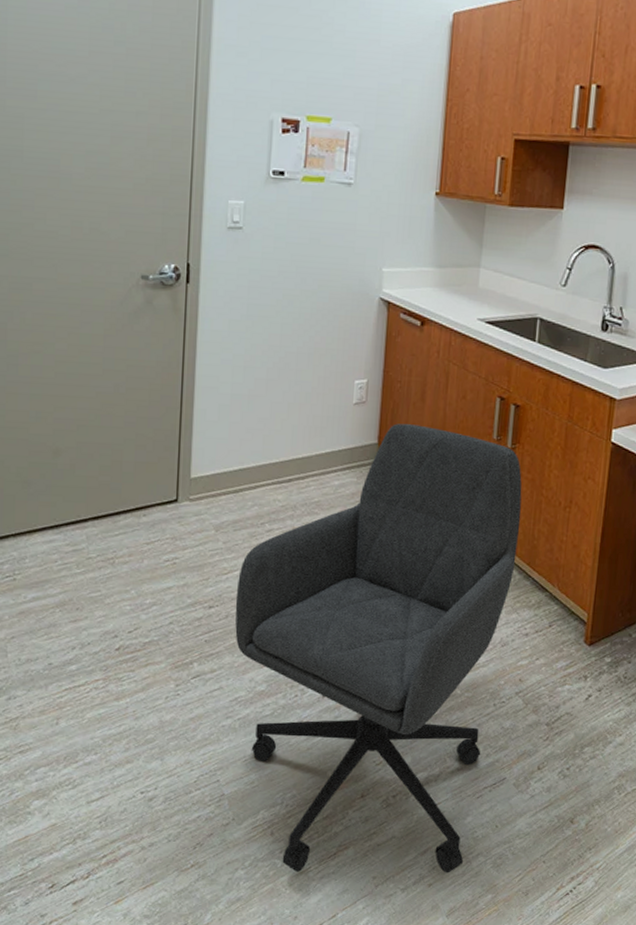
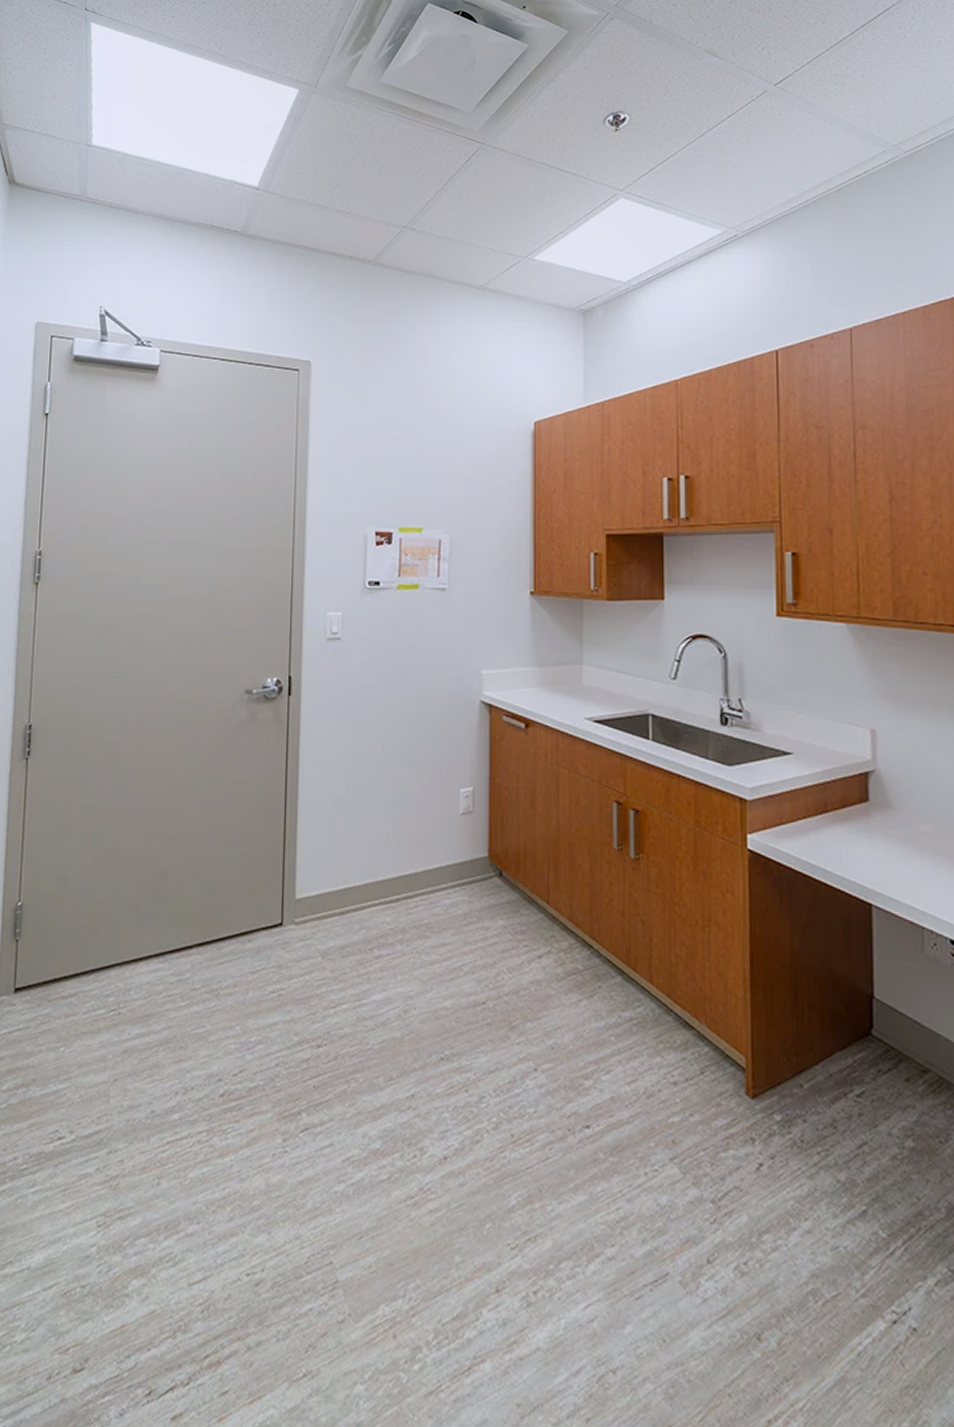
office chair: present [235,423,522,873] -> none [344,834,654,1405]

